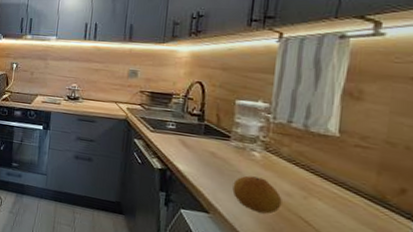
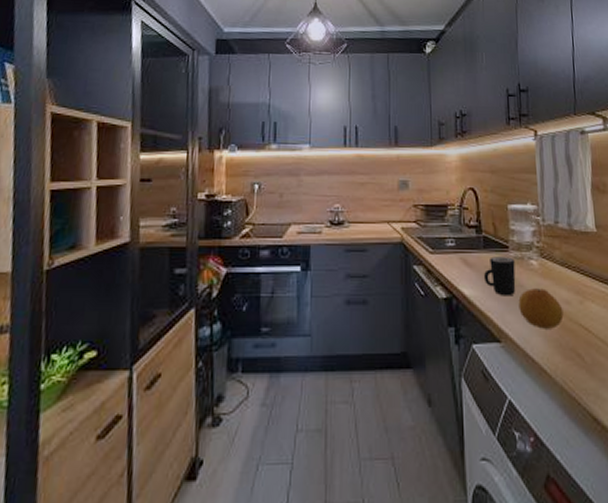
mug: none [199,142,235,179] -> present [483,256,516,296]

